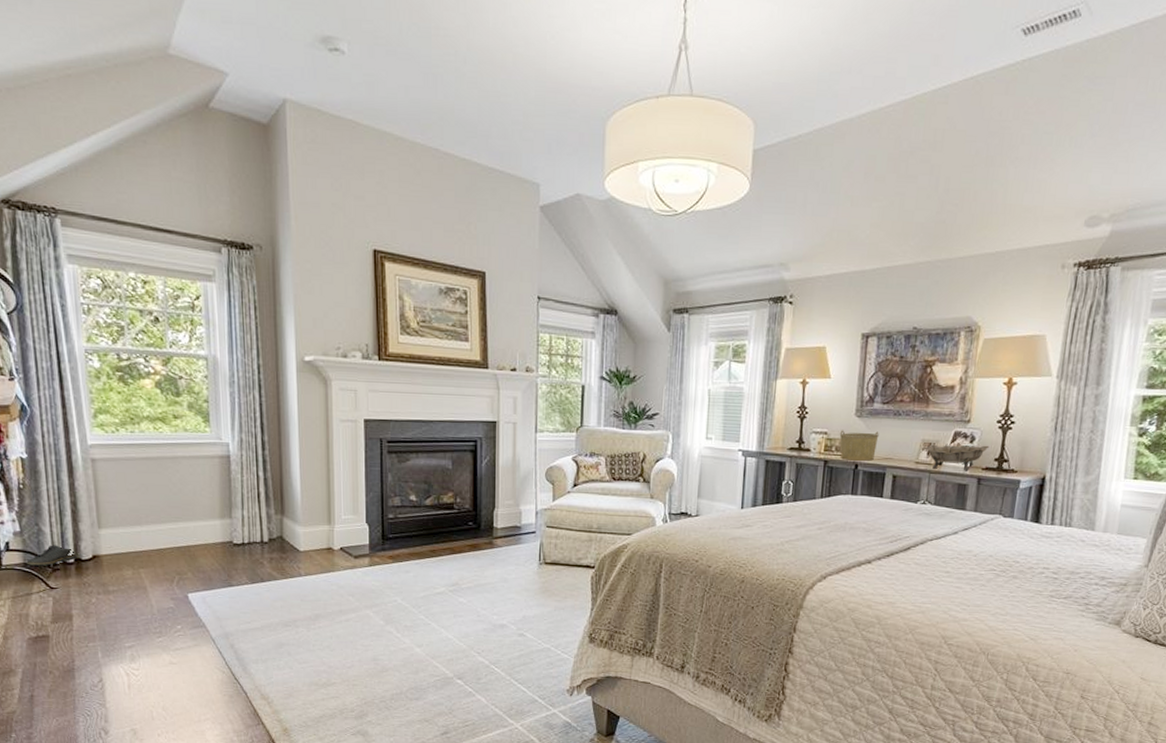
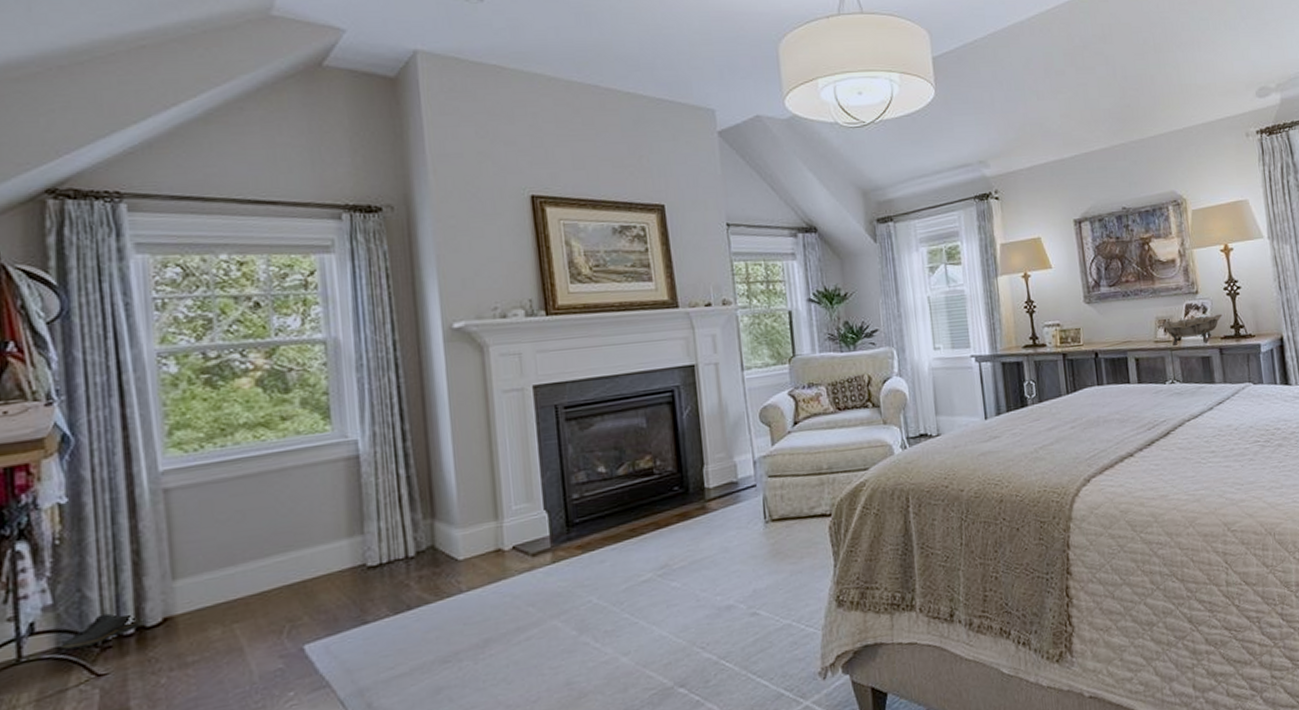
basket: present [839,430,879,462] -> none [1072,315,1113,351]

